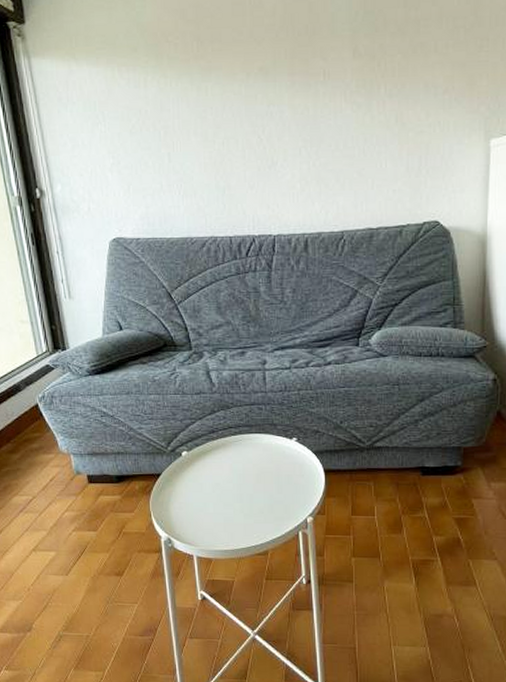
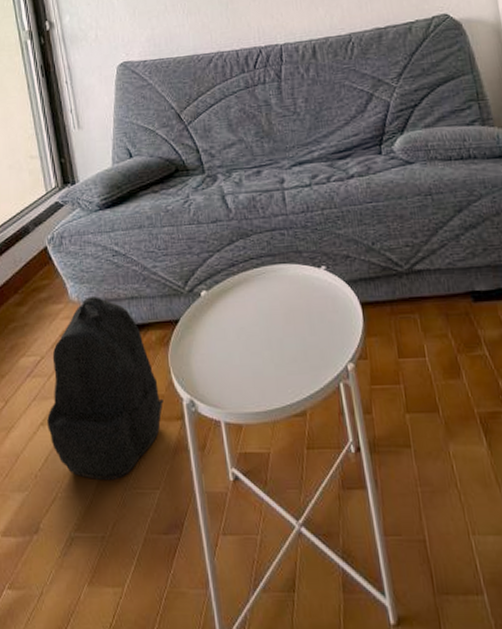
backpack: none [39,449,144,596] -> present [47,295,164,481]

